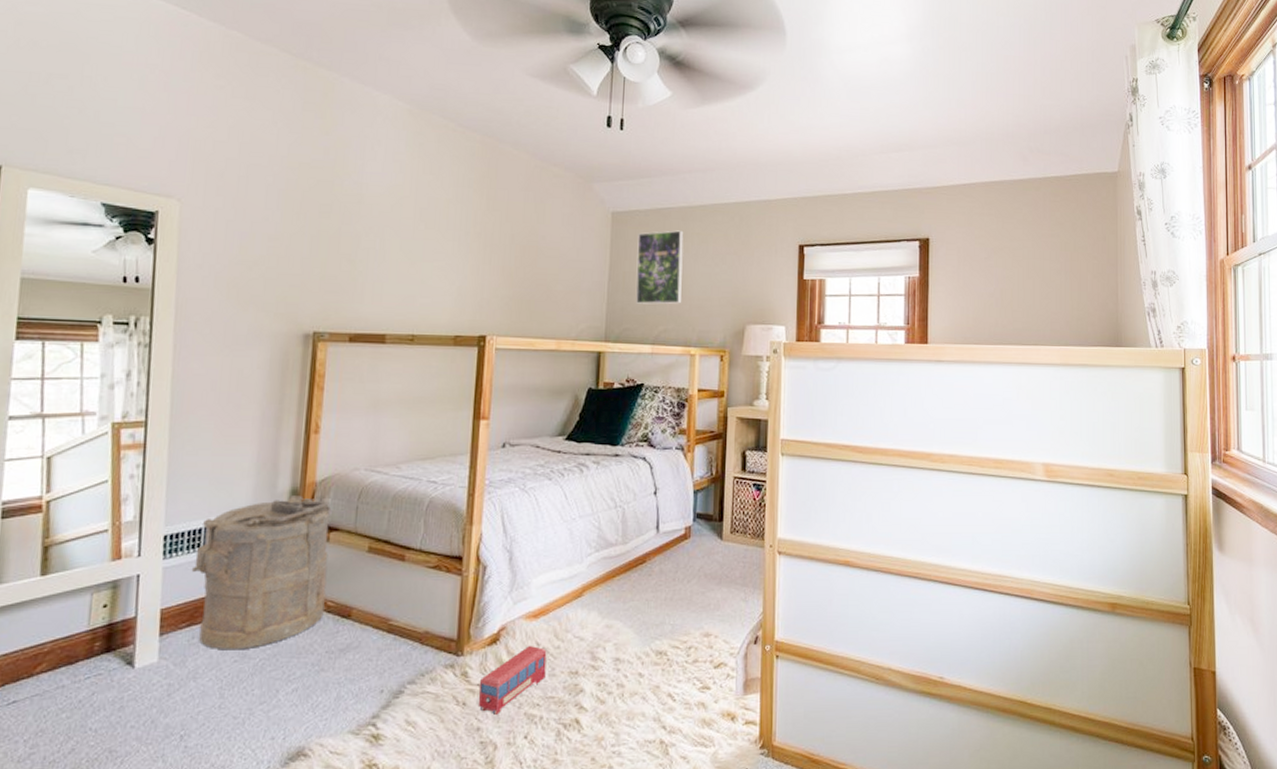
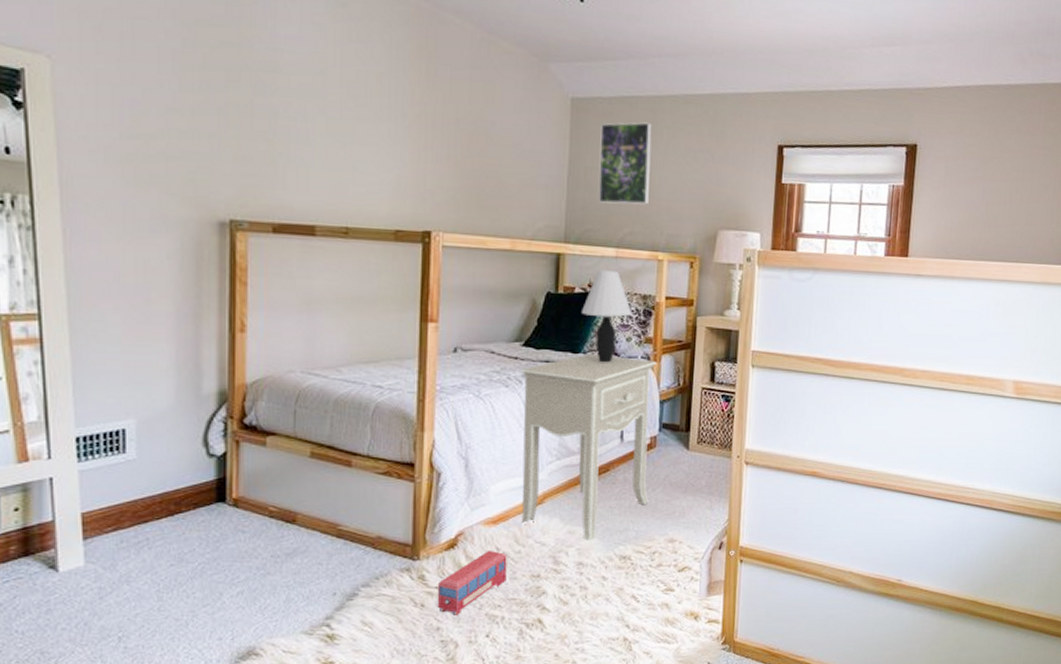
laundry hamper: present [191,495,330,650] -> none [111,398,266,555]
nightstand: none [562,446,691,636] -> present [522,354,657,541]
table lamp: none [620,366,667,455] -> present [582,270,632,363]

